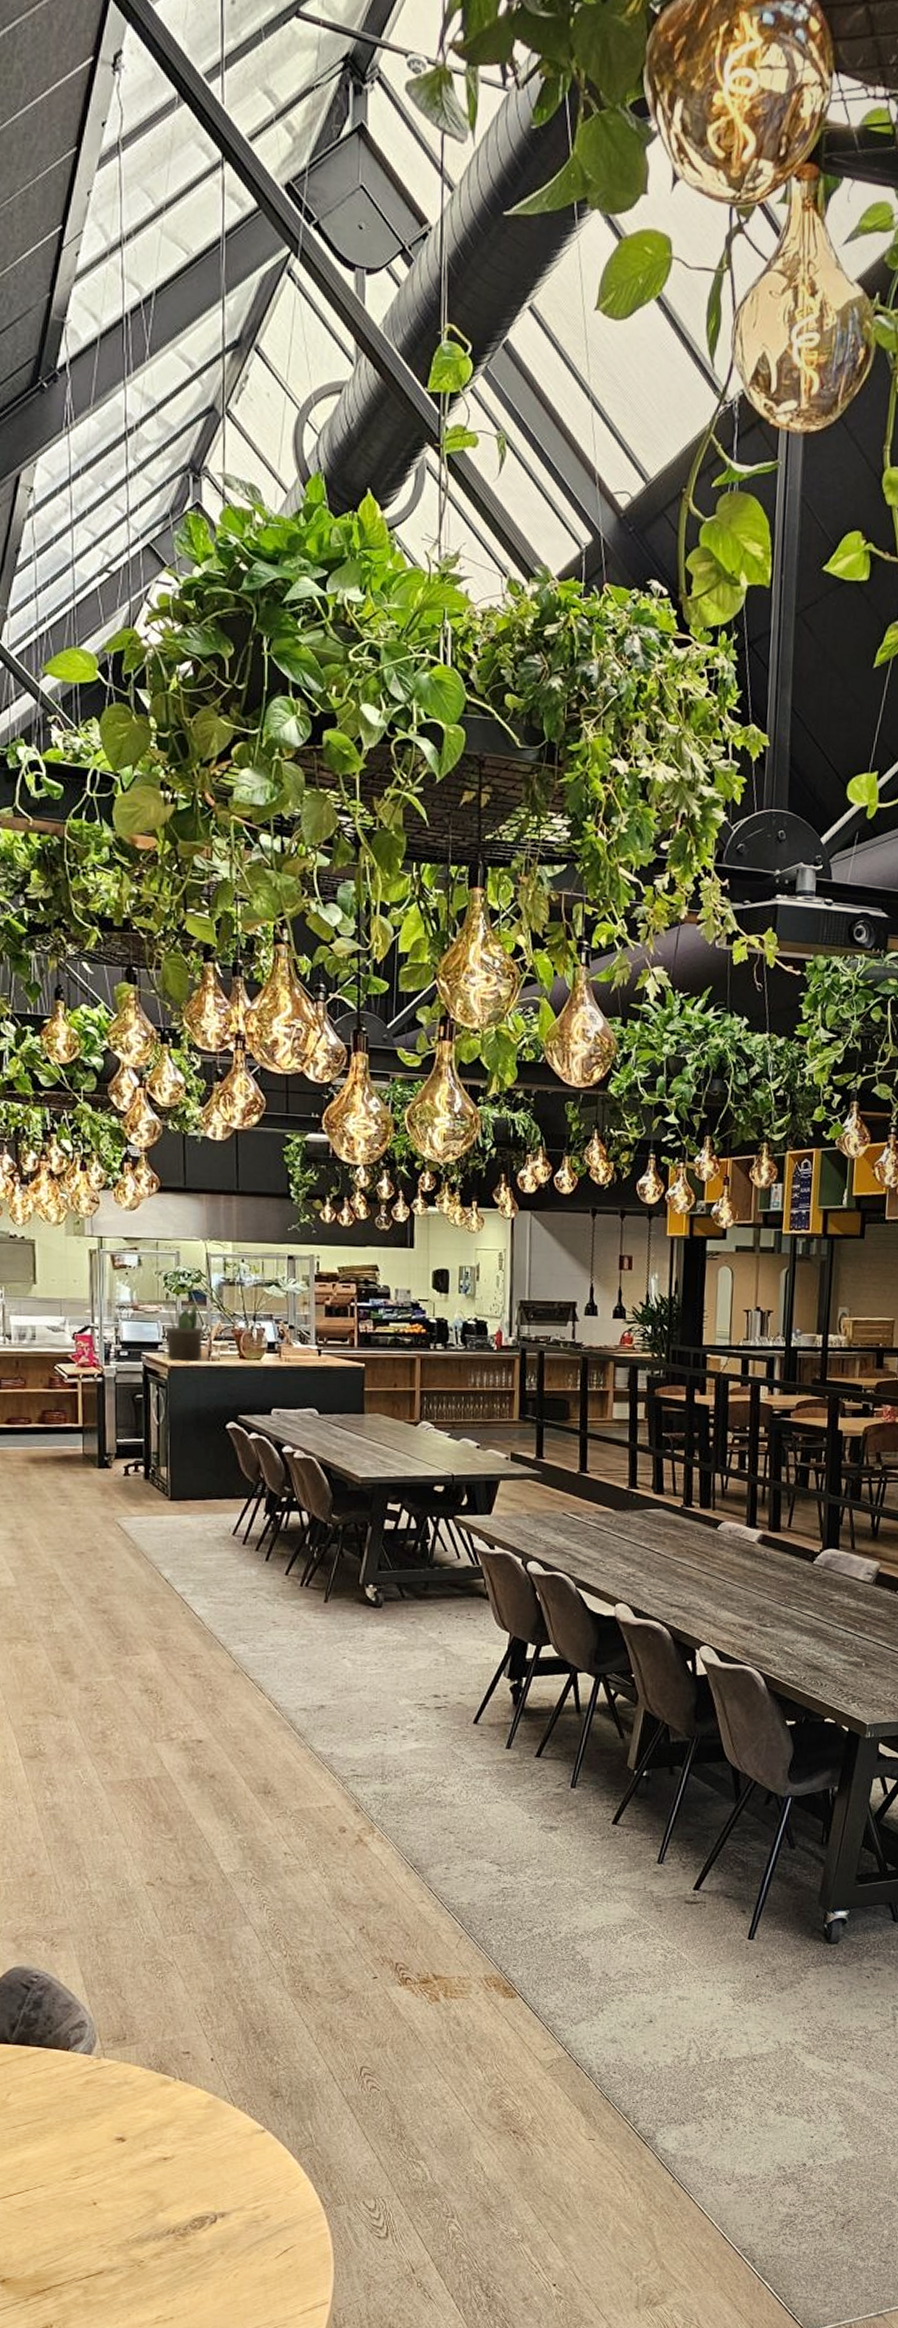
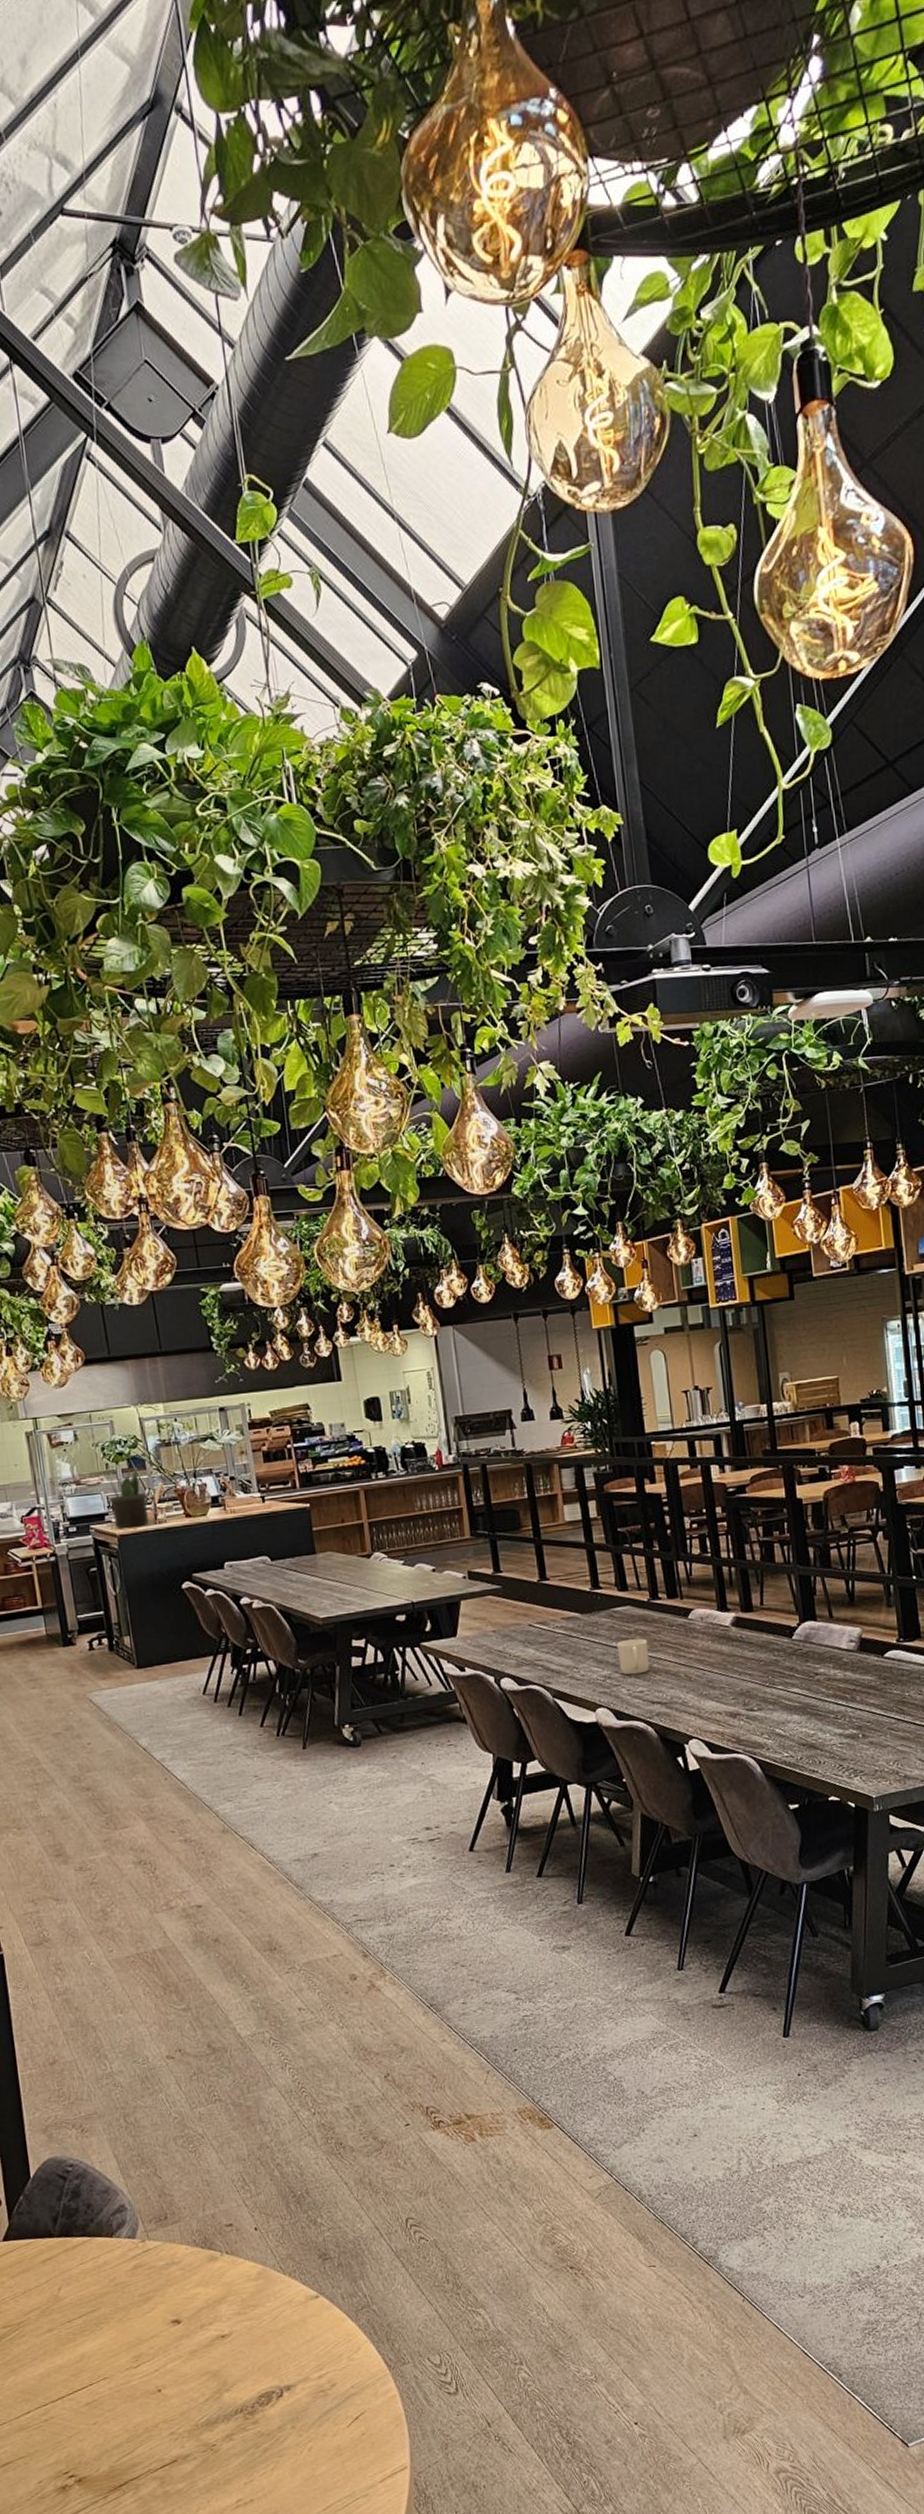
mug: none [644,1541,675,1576] -> present [616,1638,650,1675]

